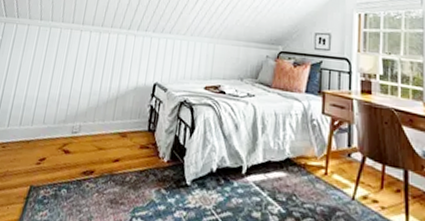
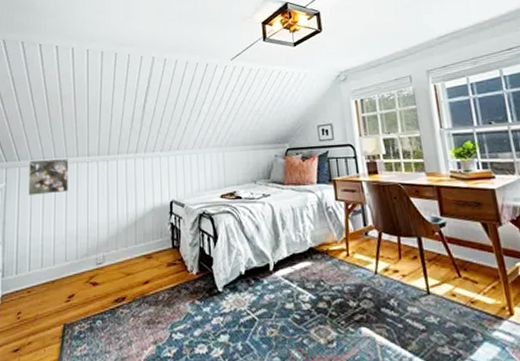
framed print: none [20,19,64,56] -> present [28,158,69,197]

